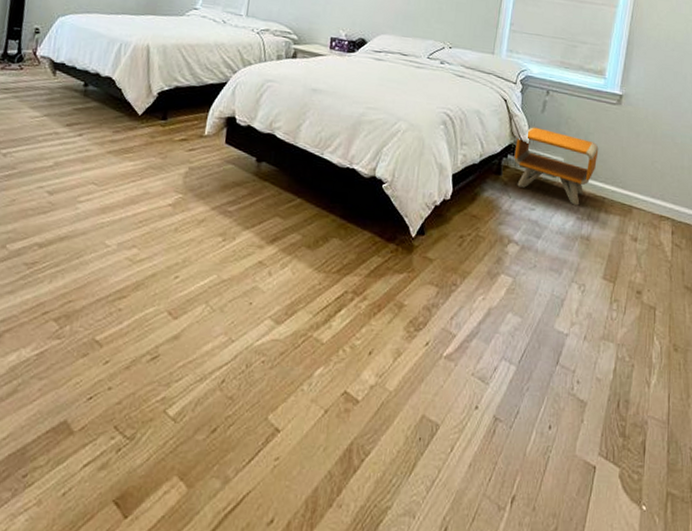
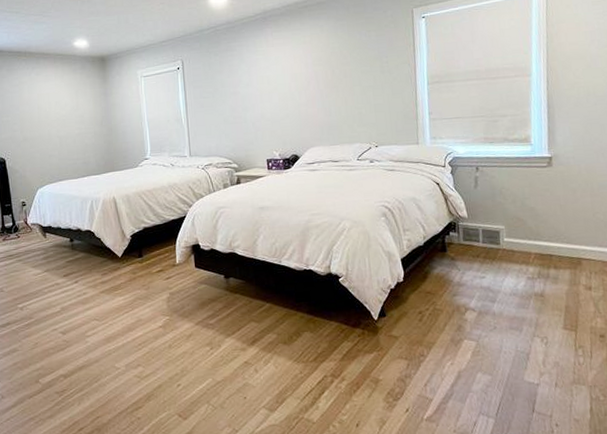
nightstand: present [514,127,599,206] -> none [455,202,538,267]

